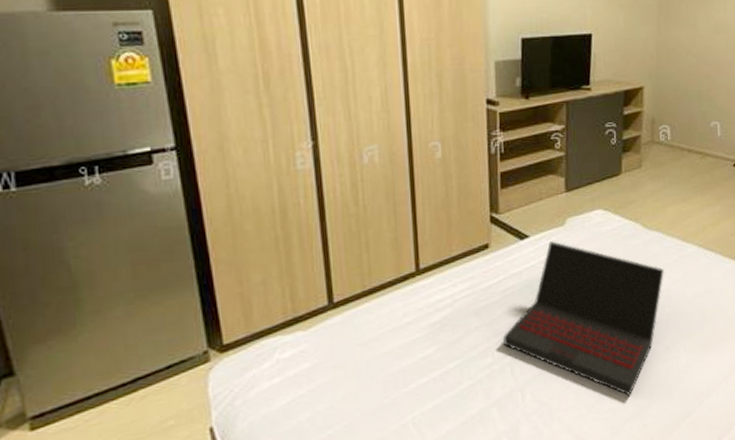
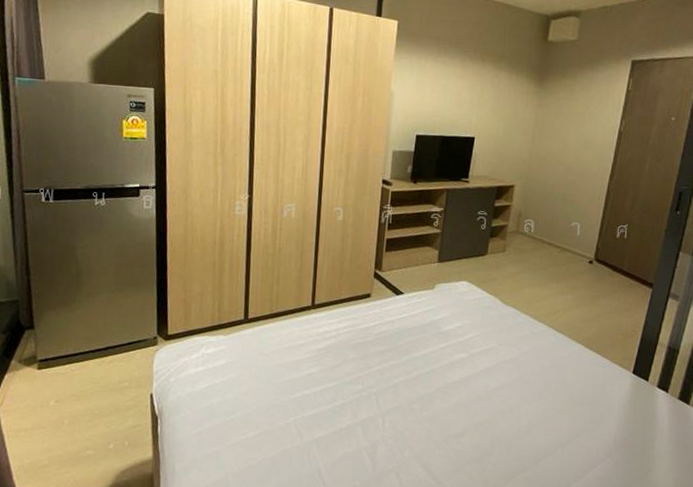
laptop: present [502,241,664,396] -> none [372,300,516,442]

